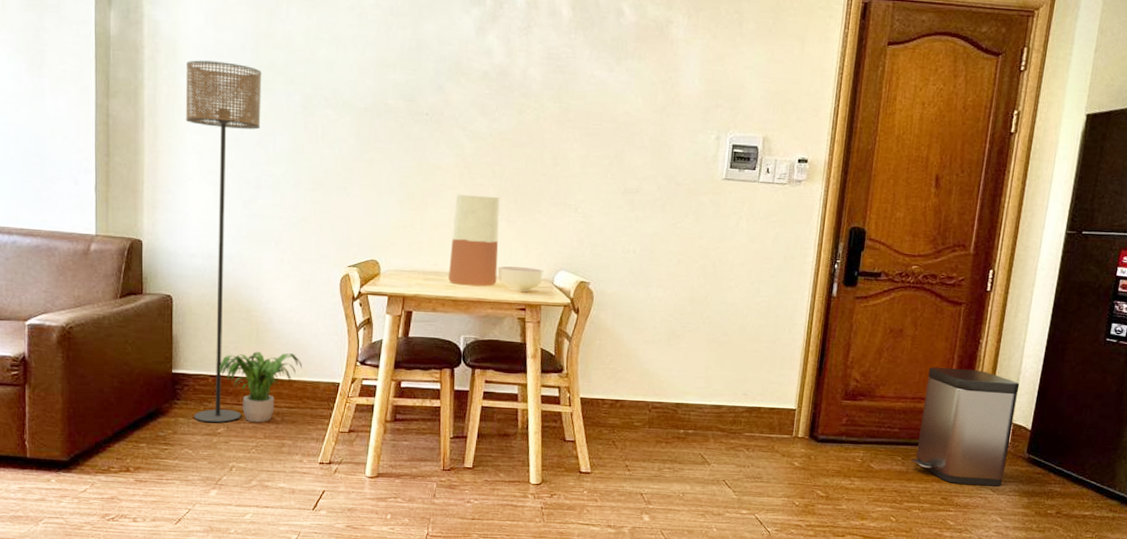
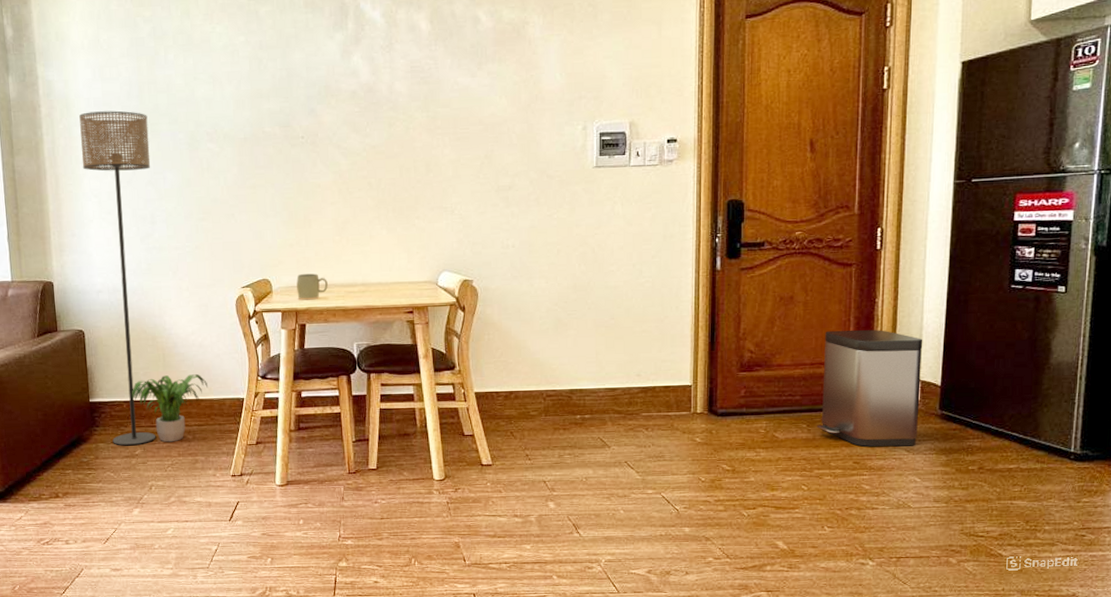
mug: none [406,258,439,287] -> present [296,273,328,300]
vase: present [449,194,500,287] -> none [336,207,383,295]
bowl: present [497,265,544,293] -> none [382,271,428,296]

